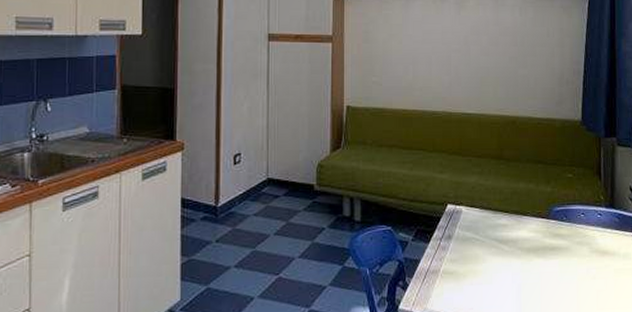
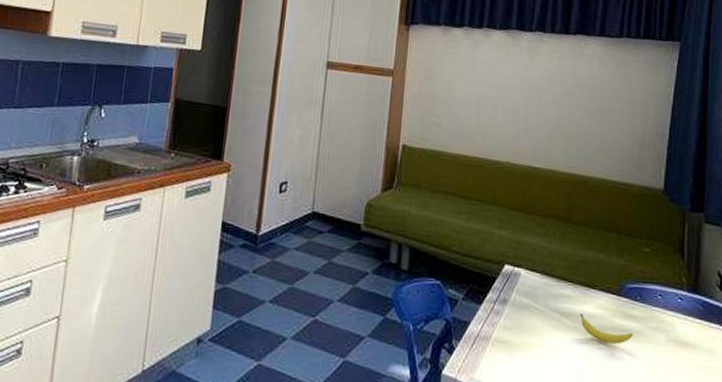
banana: none [516,239,562,261] -> present [580,313,633,344]

